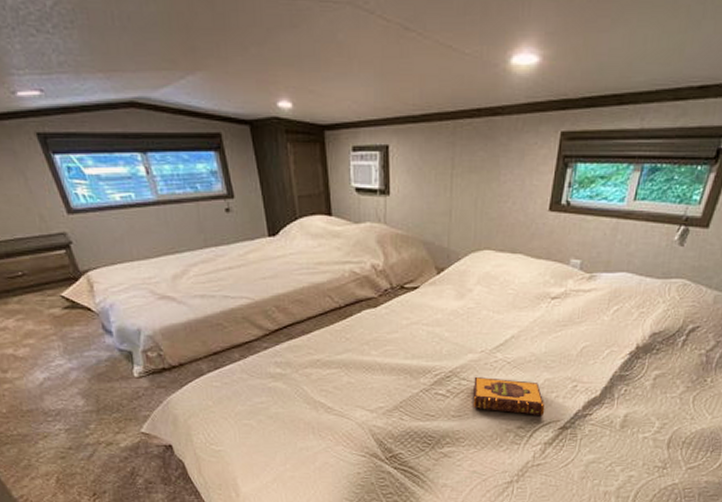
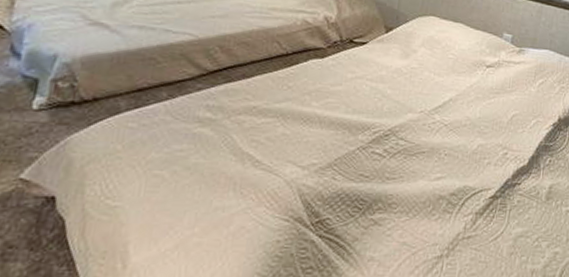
hardback book: present [473,376,545,416] -> none [408,137,478,184]

